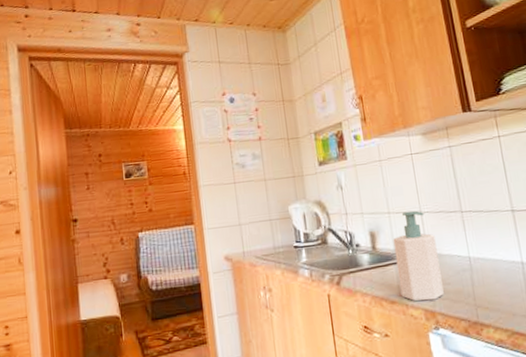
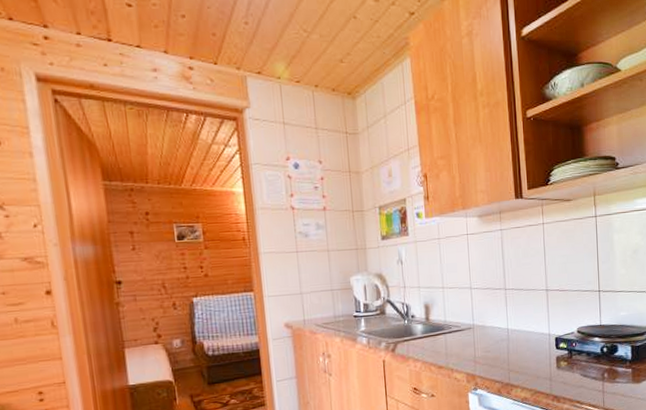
soap bottle: present [393,210,444,302] -> none [445,286,484,367]

